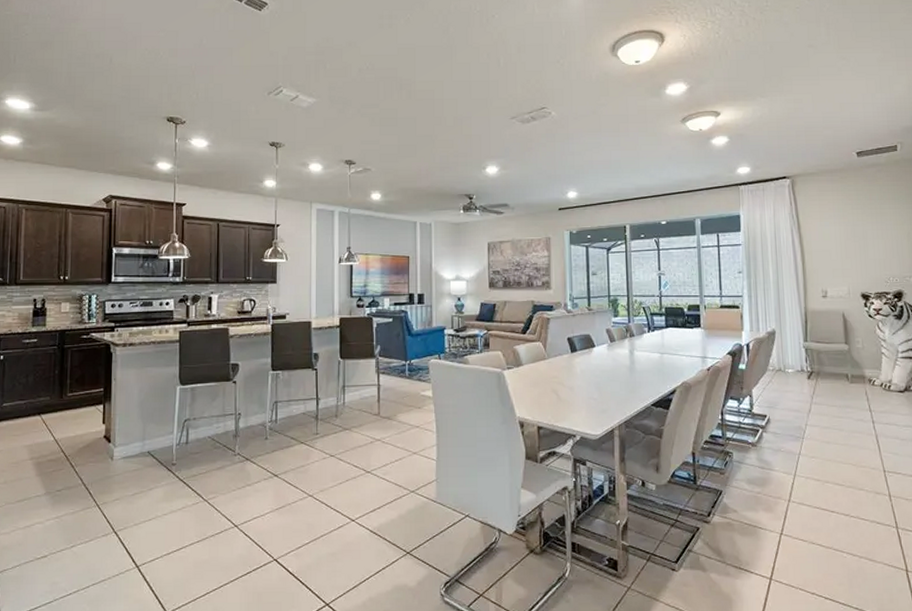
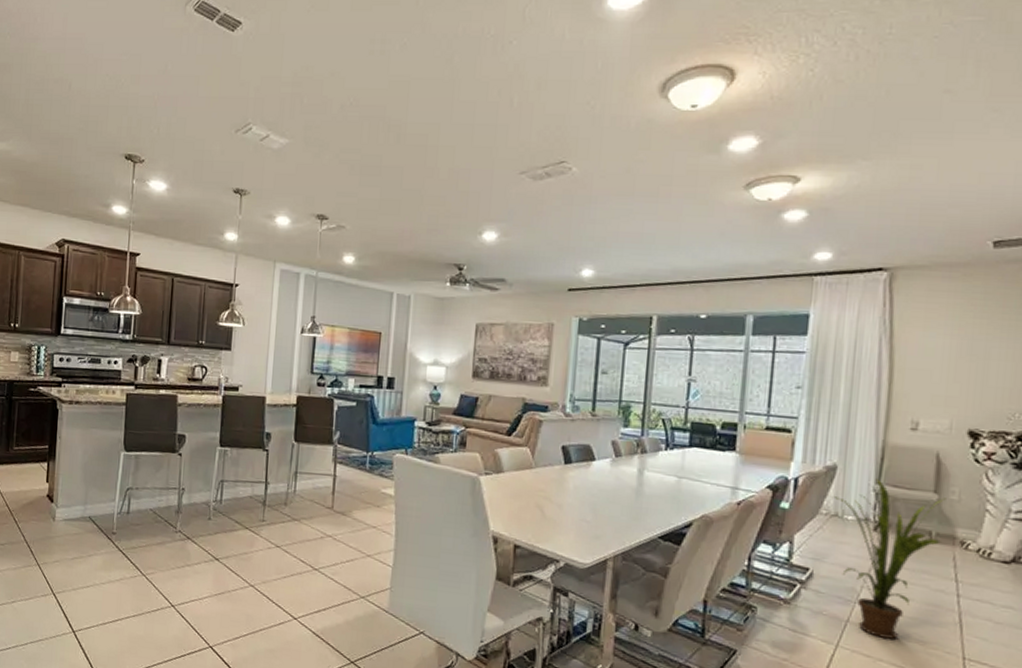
house plant: none [775,338,855,464] -> present [831,479,946,639]

